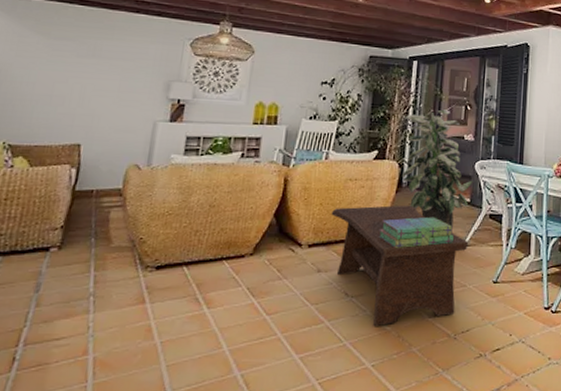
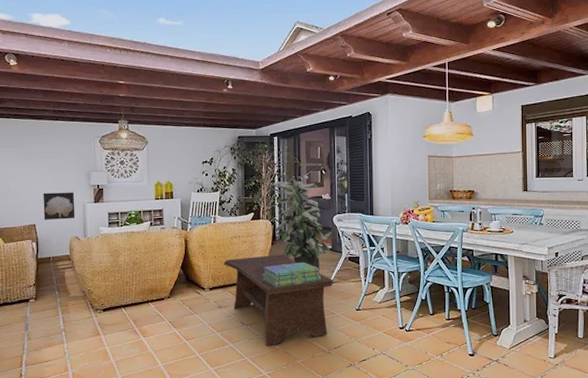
wall art: none [94,103,145,141] -> present [43,192,75,220]

